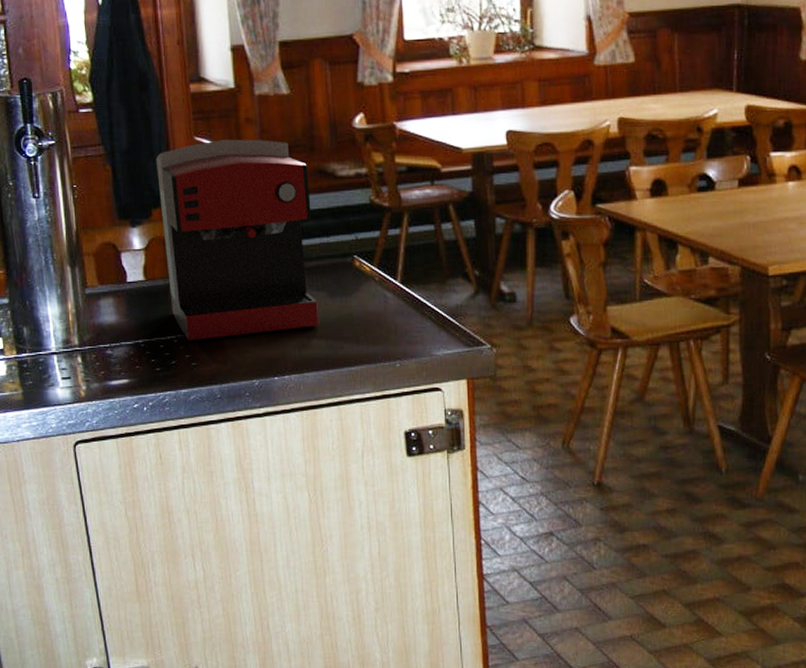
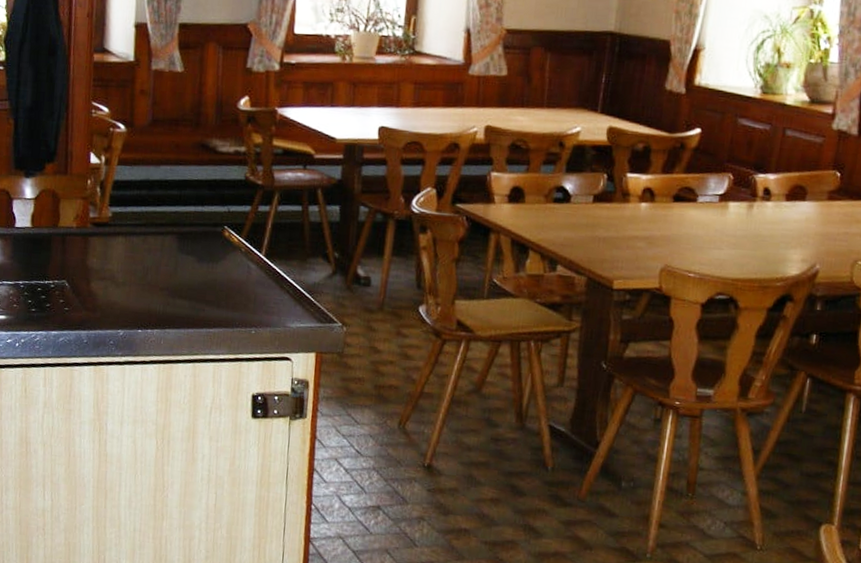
coffee maker: present [155,139,320,341] -> none [52,107,192,288]

